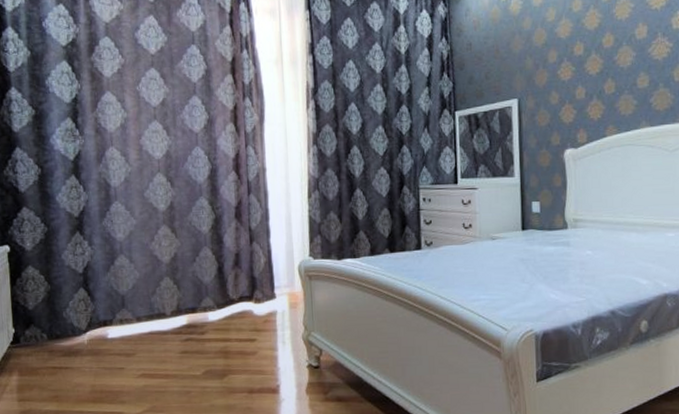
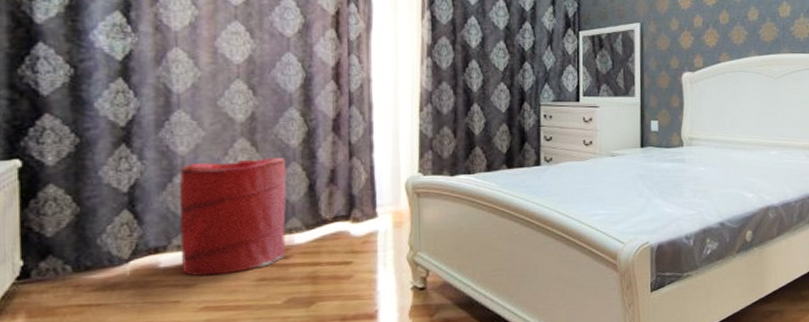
laundry hamper: none [119,242,203,347] -> present [178,156,287,277]

